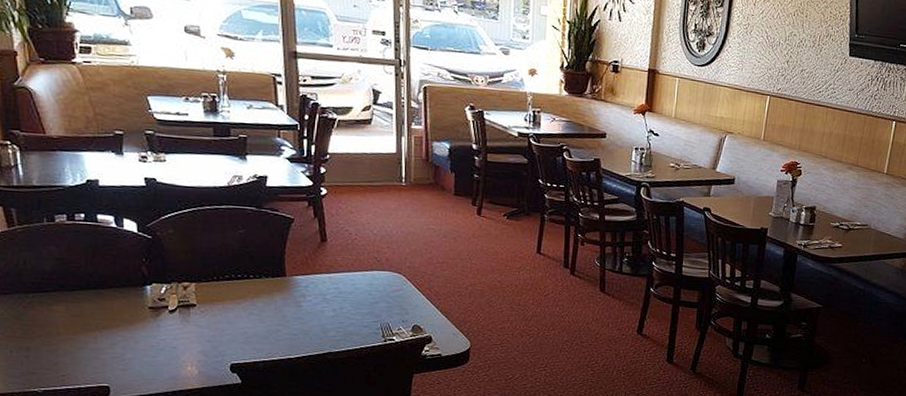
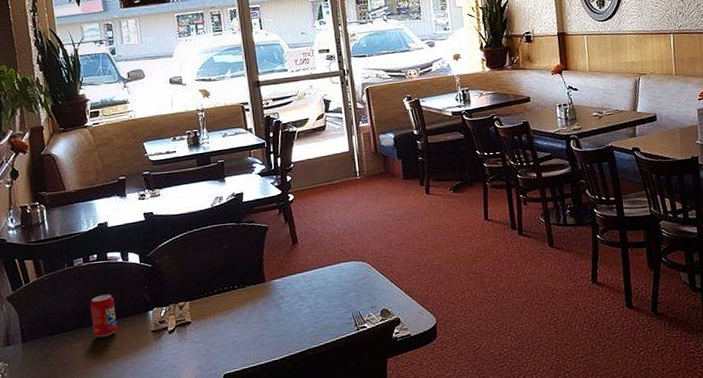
beverage can: none [74,259,108,305] -> present [90,294,118,338]

